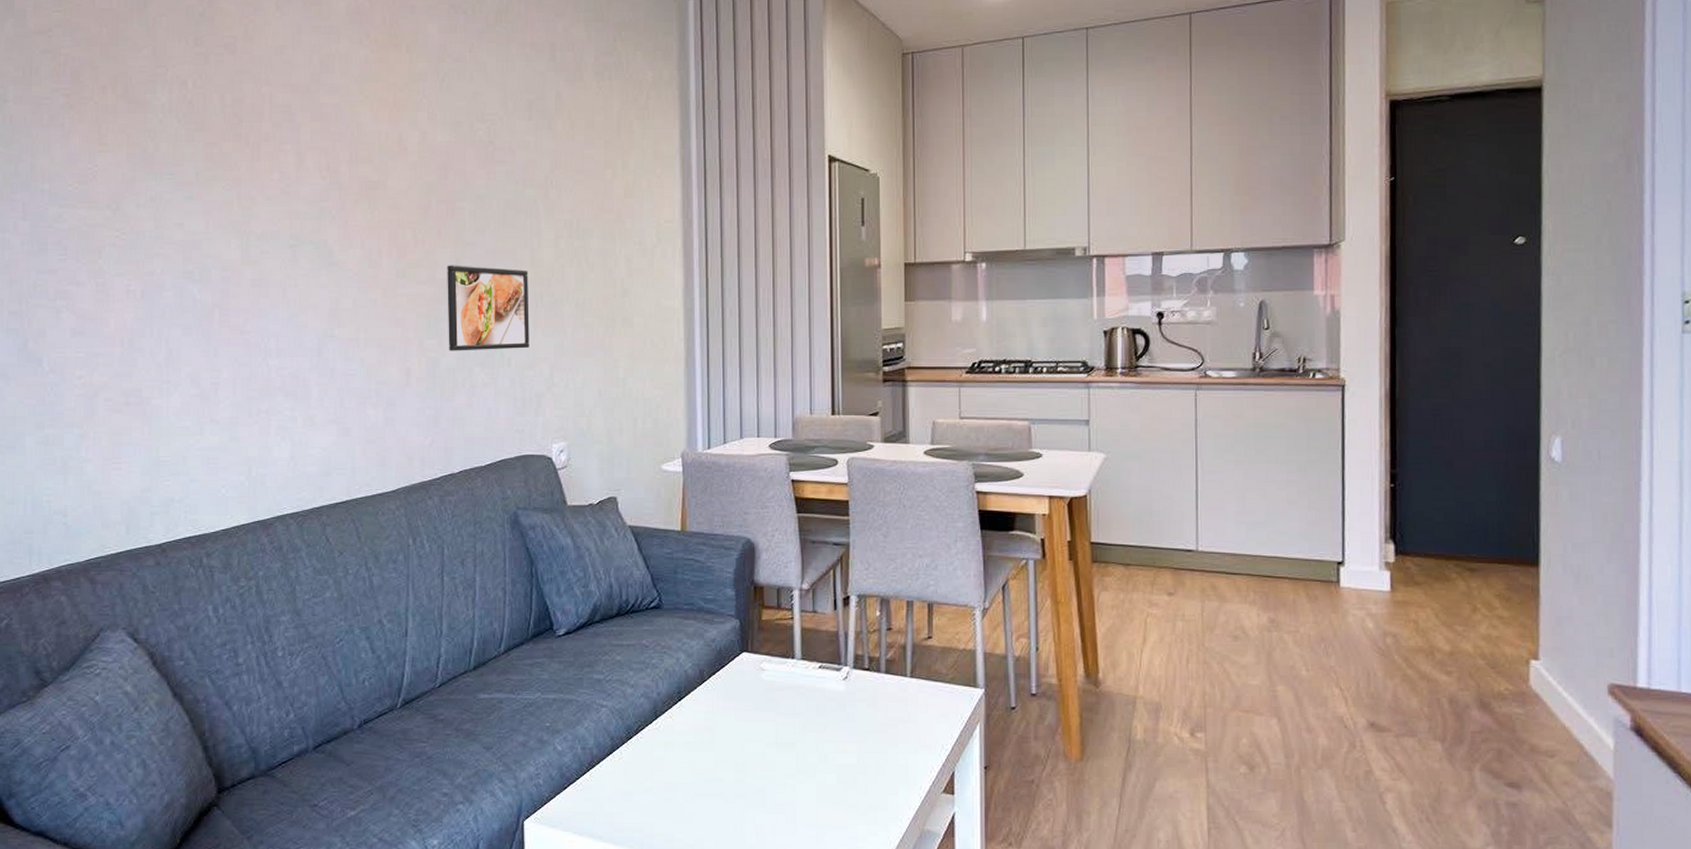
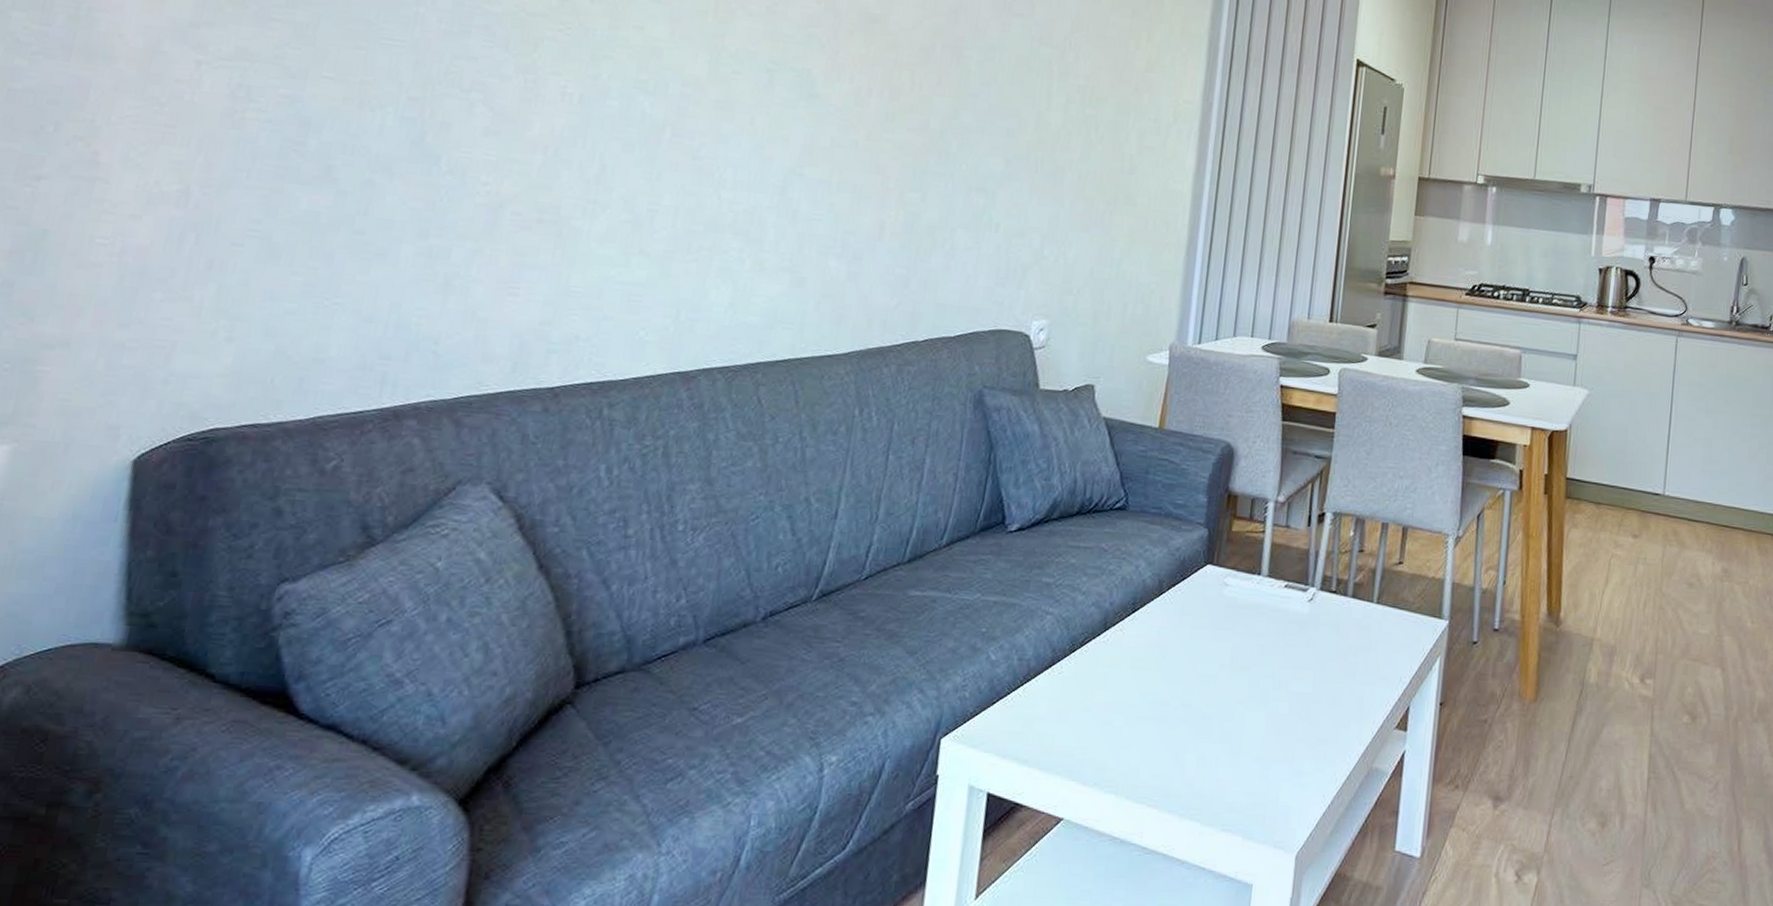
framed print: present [447,265,529,351] -> none [932,115,1032,215]

